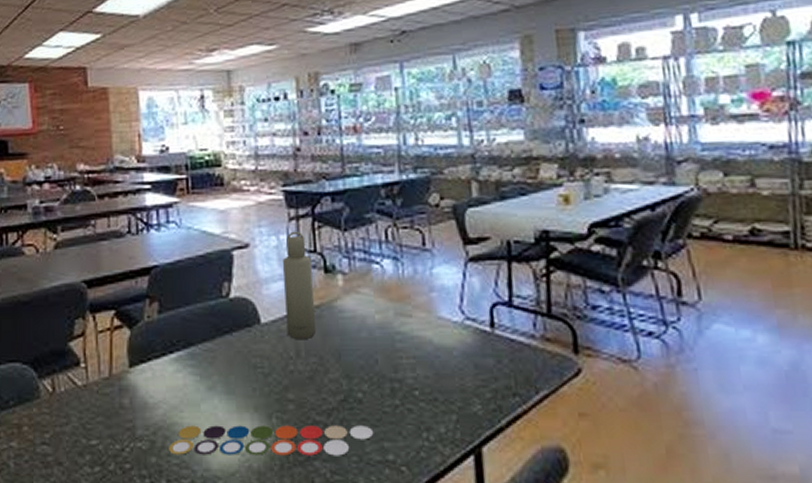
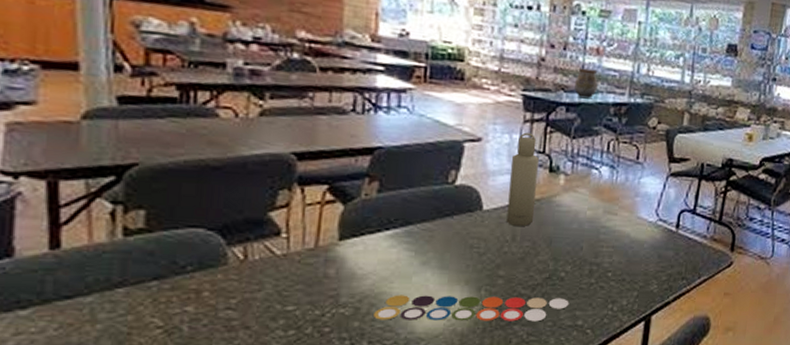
vase: none [335,150,362,184] -> present [574,68,598,99]

